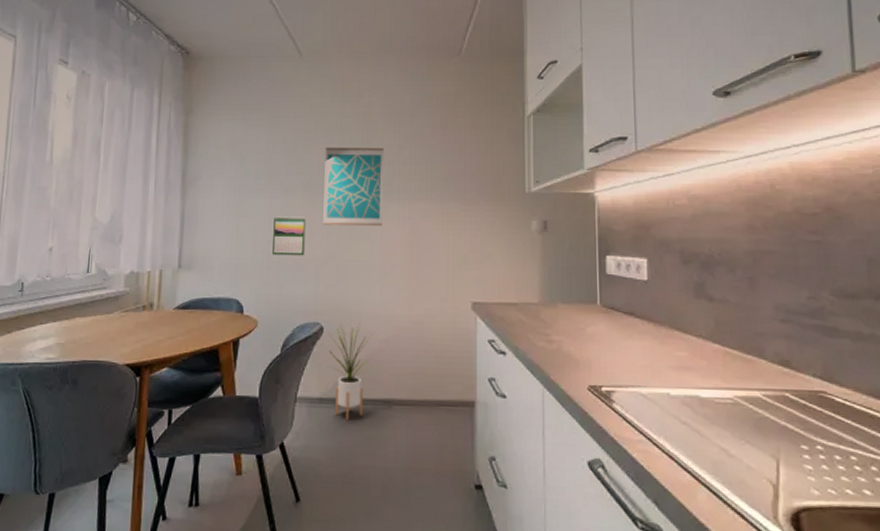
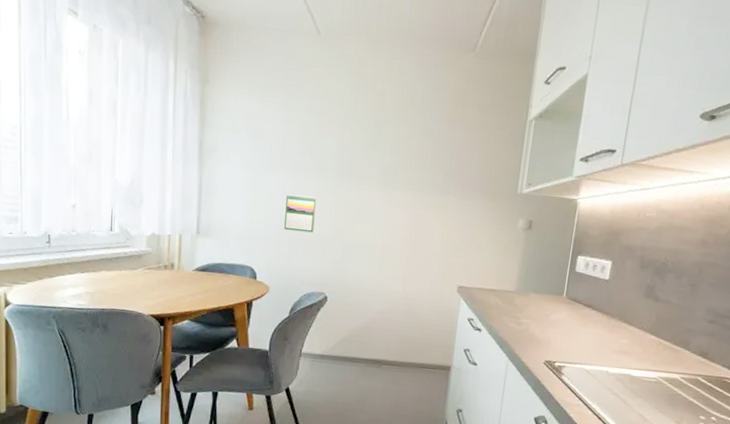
wall art: present [323,147,384,226] -> none [332,131,393,212]
house plant: present [329,324,372,420] -> none [331,296,369,374]

